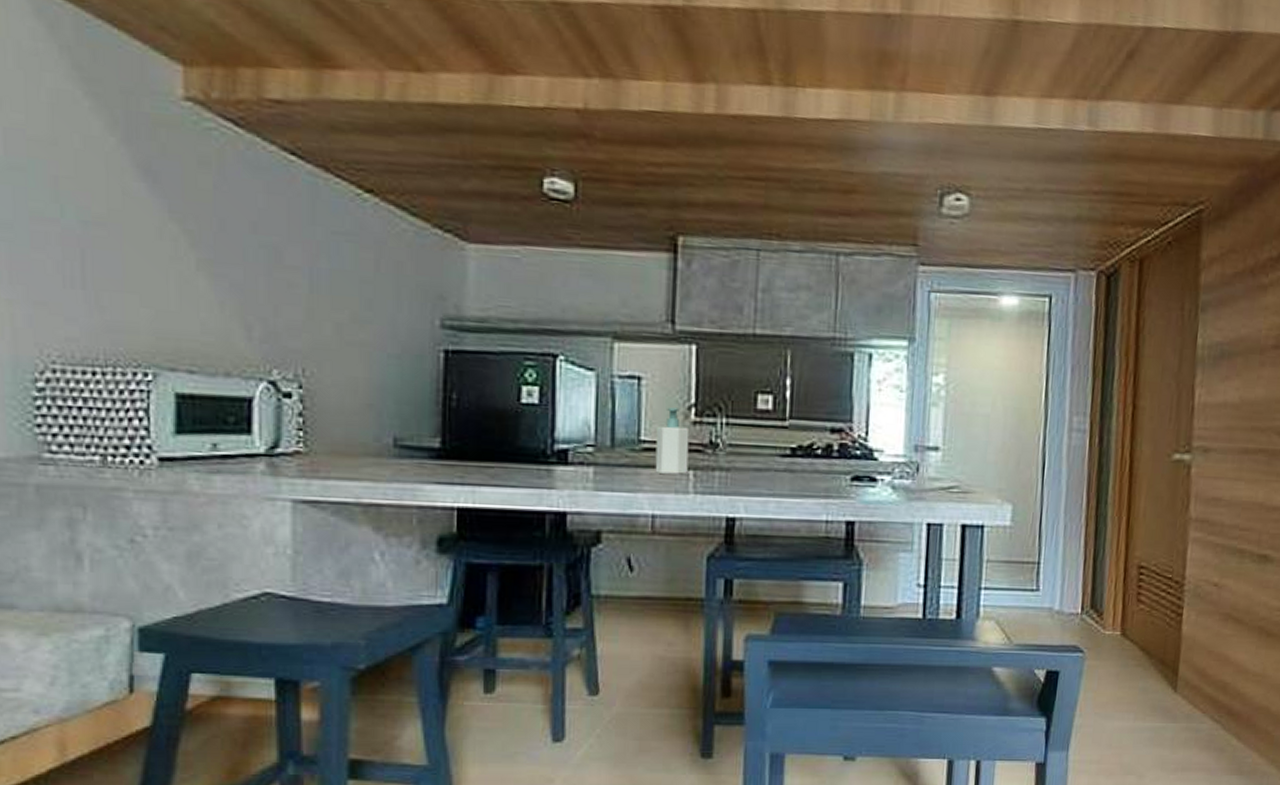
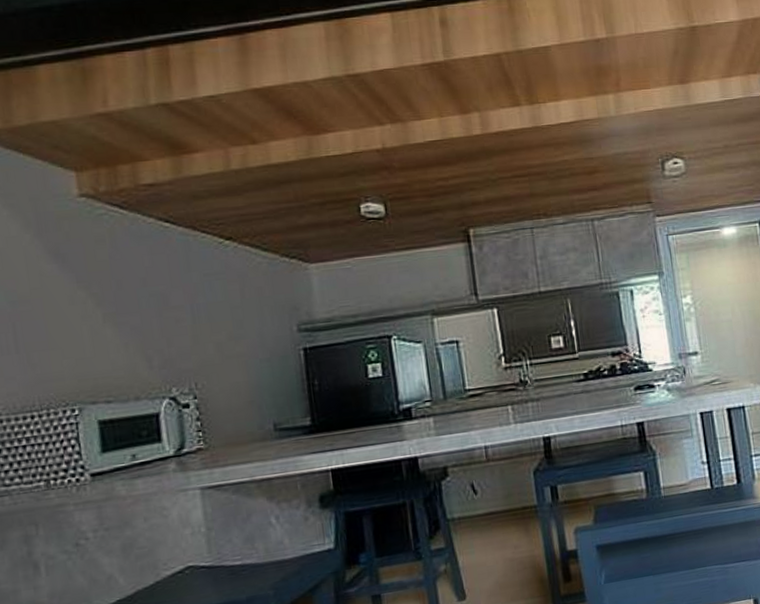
soap bottle: present [655,407,690,475] -> none [477,359,507,413]

